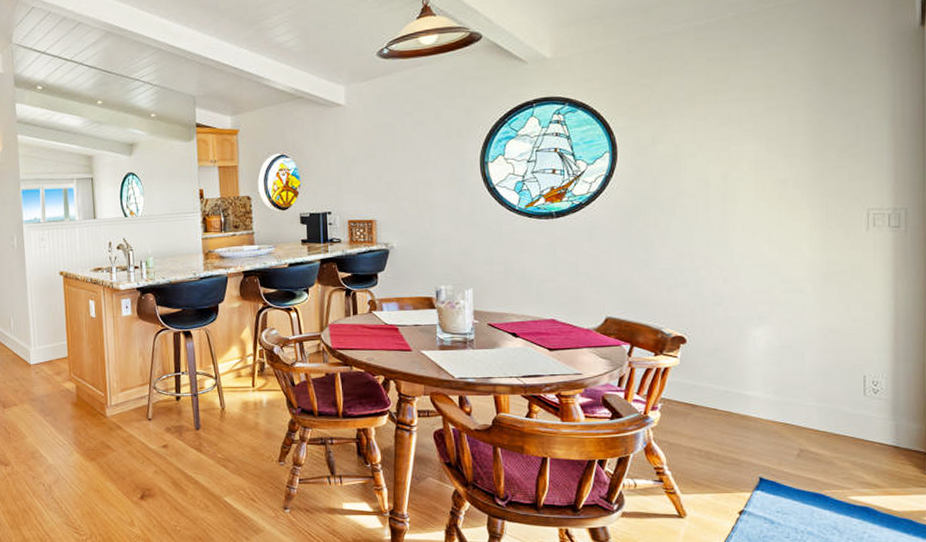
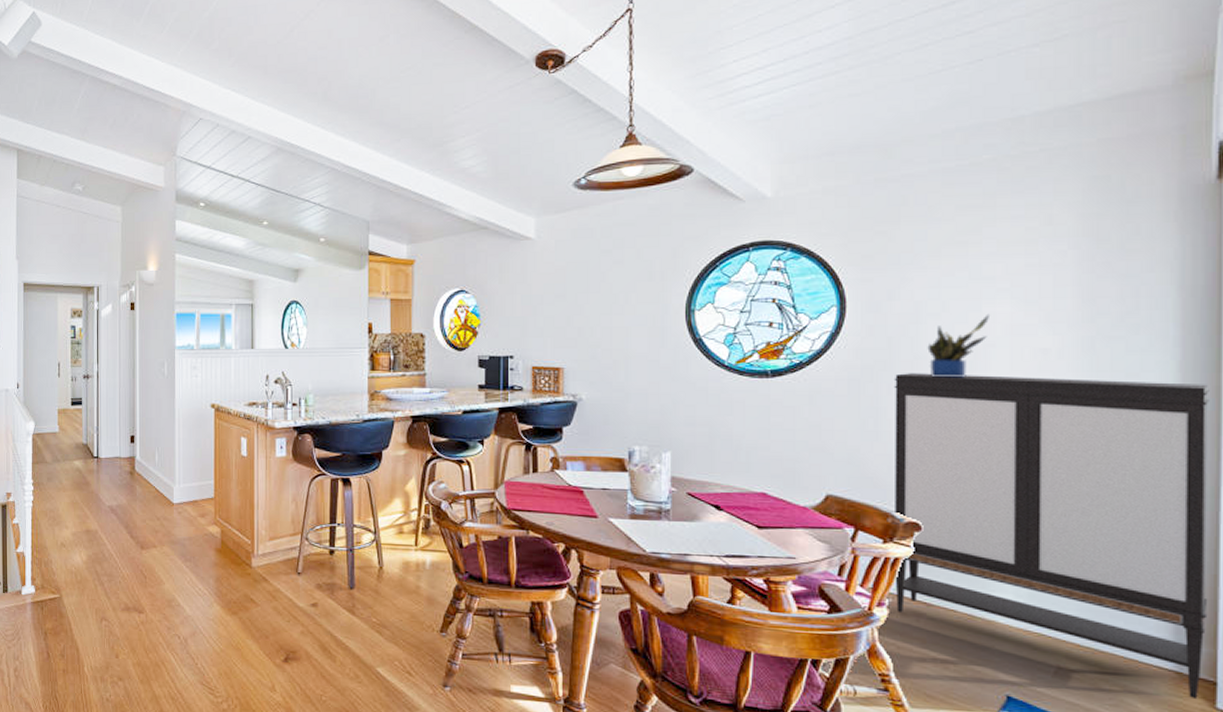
storage cabinet: none [659,202,919,468] -> present [894,373,1210,700]
potted plant: none [686,152,737,210] -> present [927,313,989,378]

